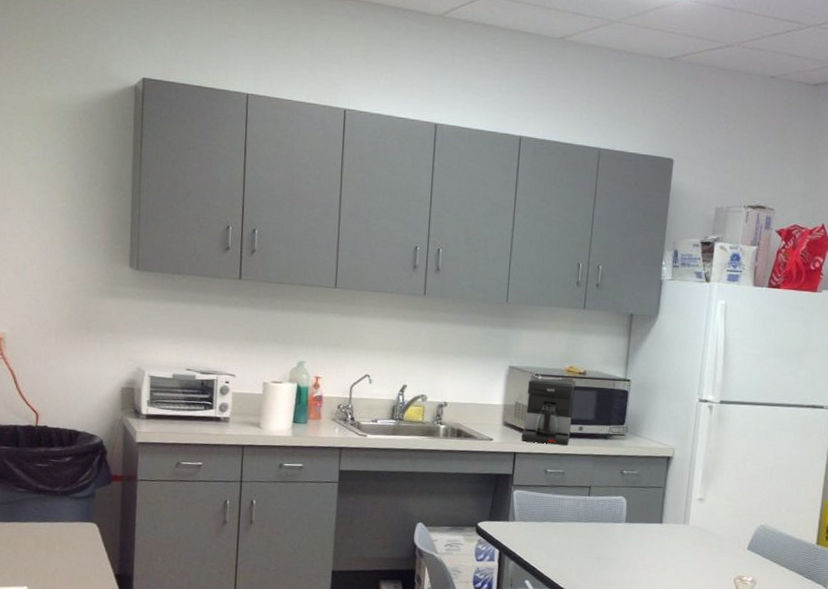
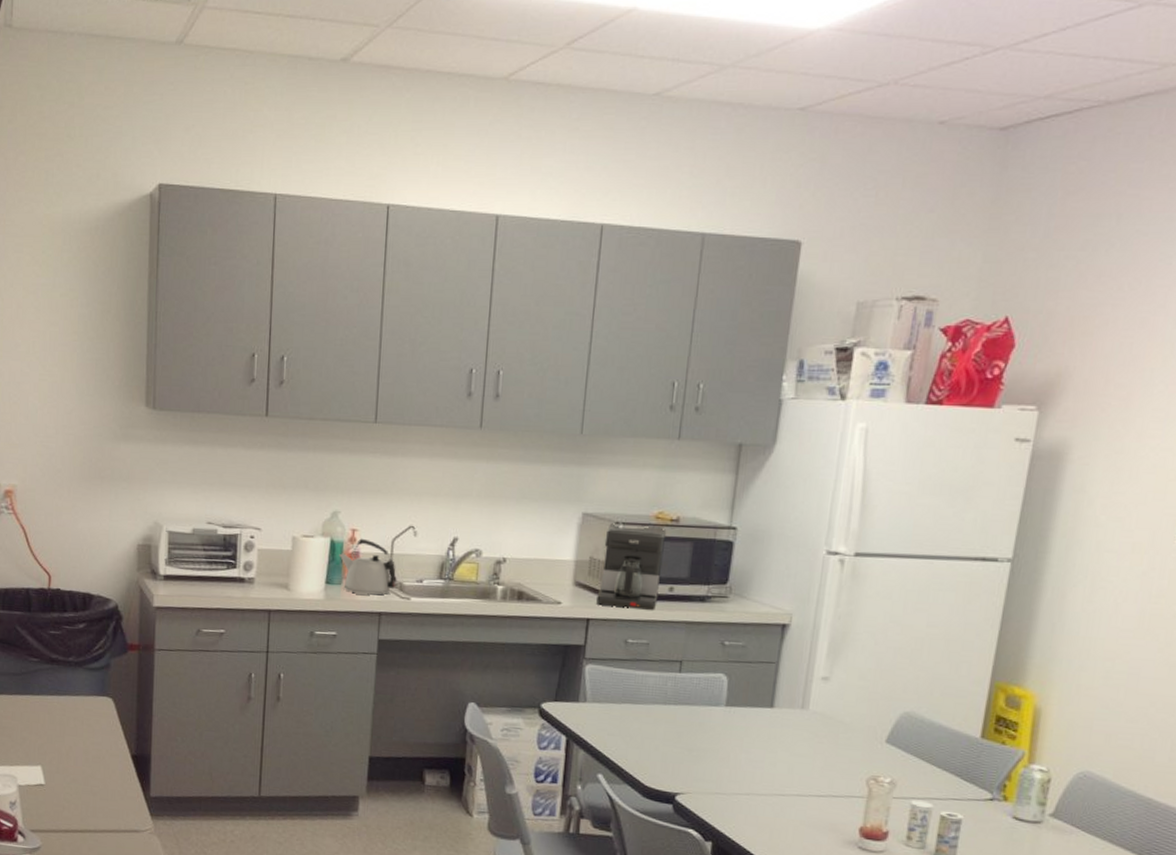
kettle: none [304,384,354,433] -> present [339,538,396,596]

